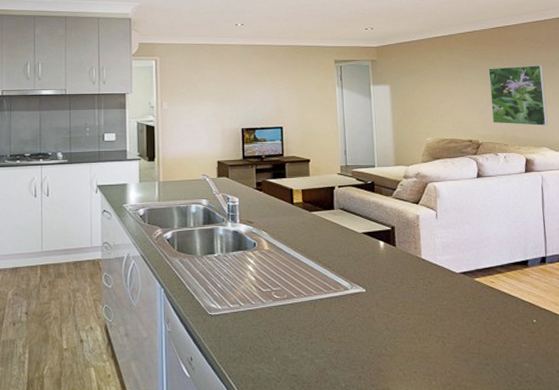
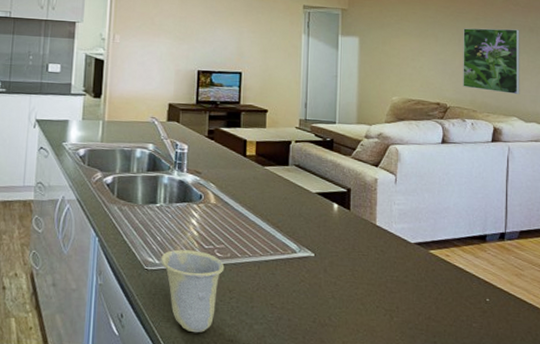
cup: none [223,294,283,370] -> present [161,249,225,333]

